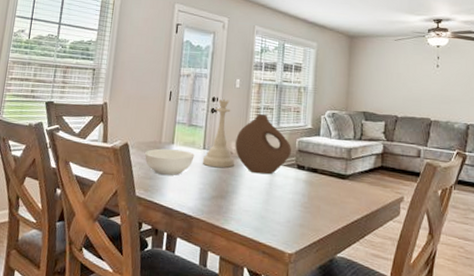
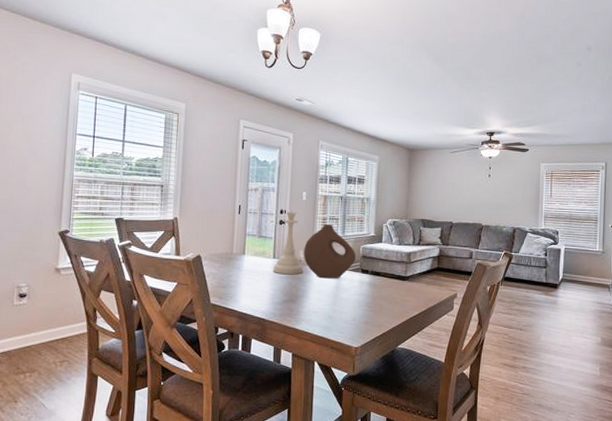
bowl: present [145,148,195,176] -> none [217,259,265,284]

